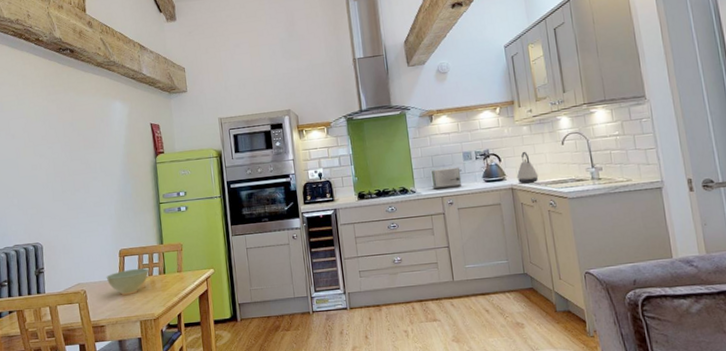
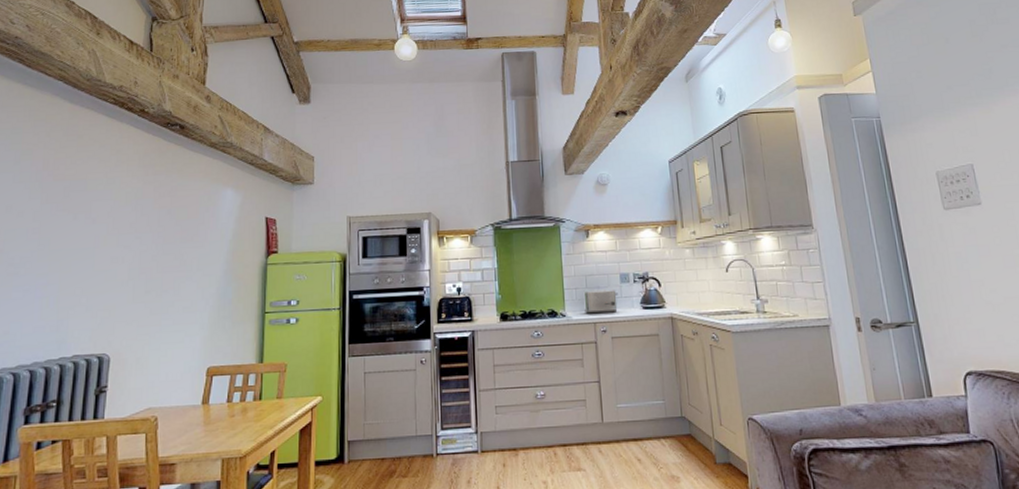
bowl: present [106,268,149,296] -> none [186,391,241,426]
kettle: present [516,151,539,184] -> none [677,276,701,313]

